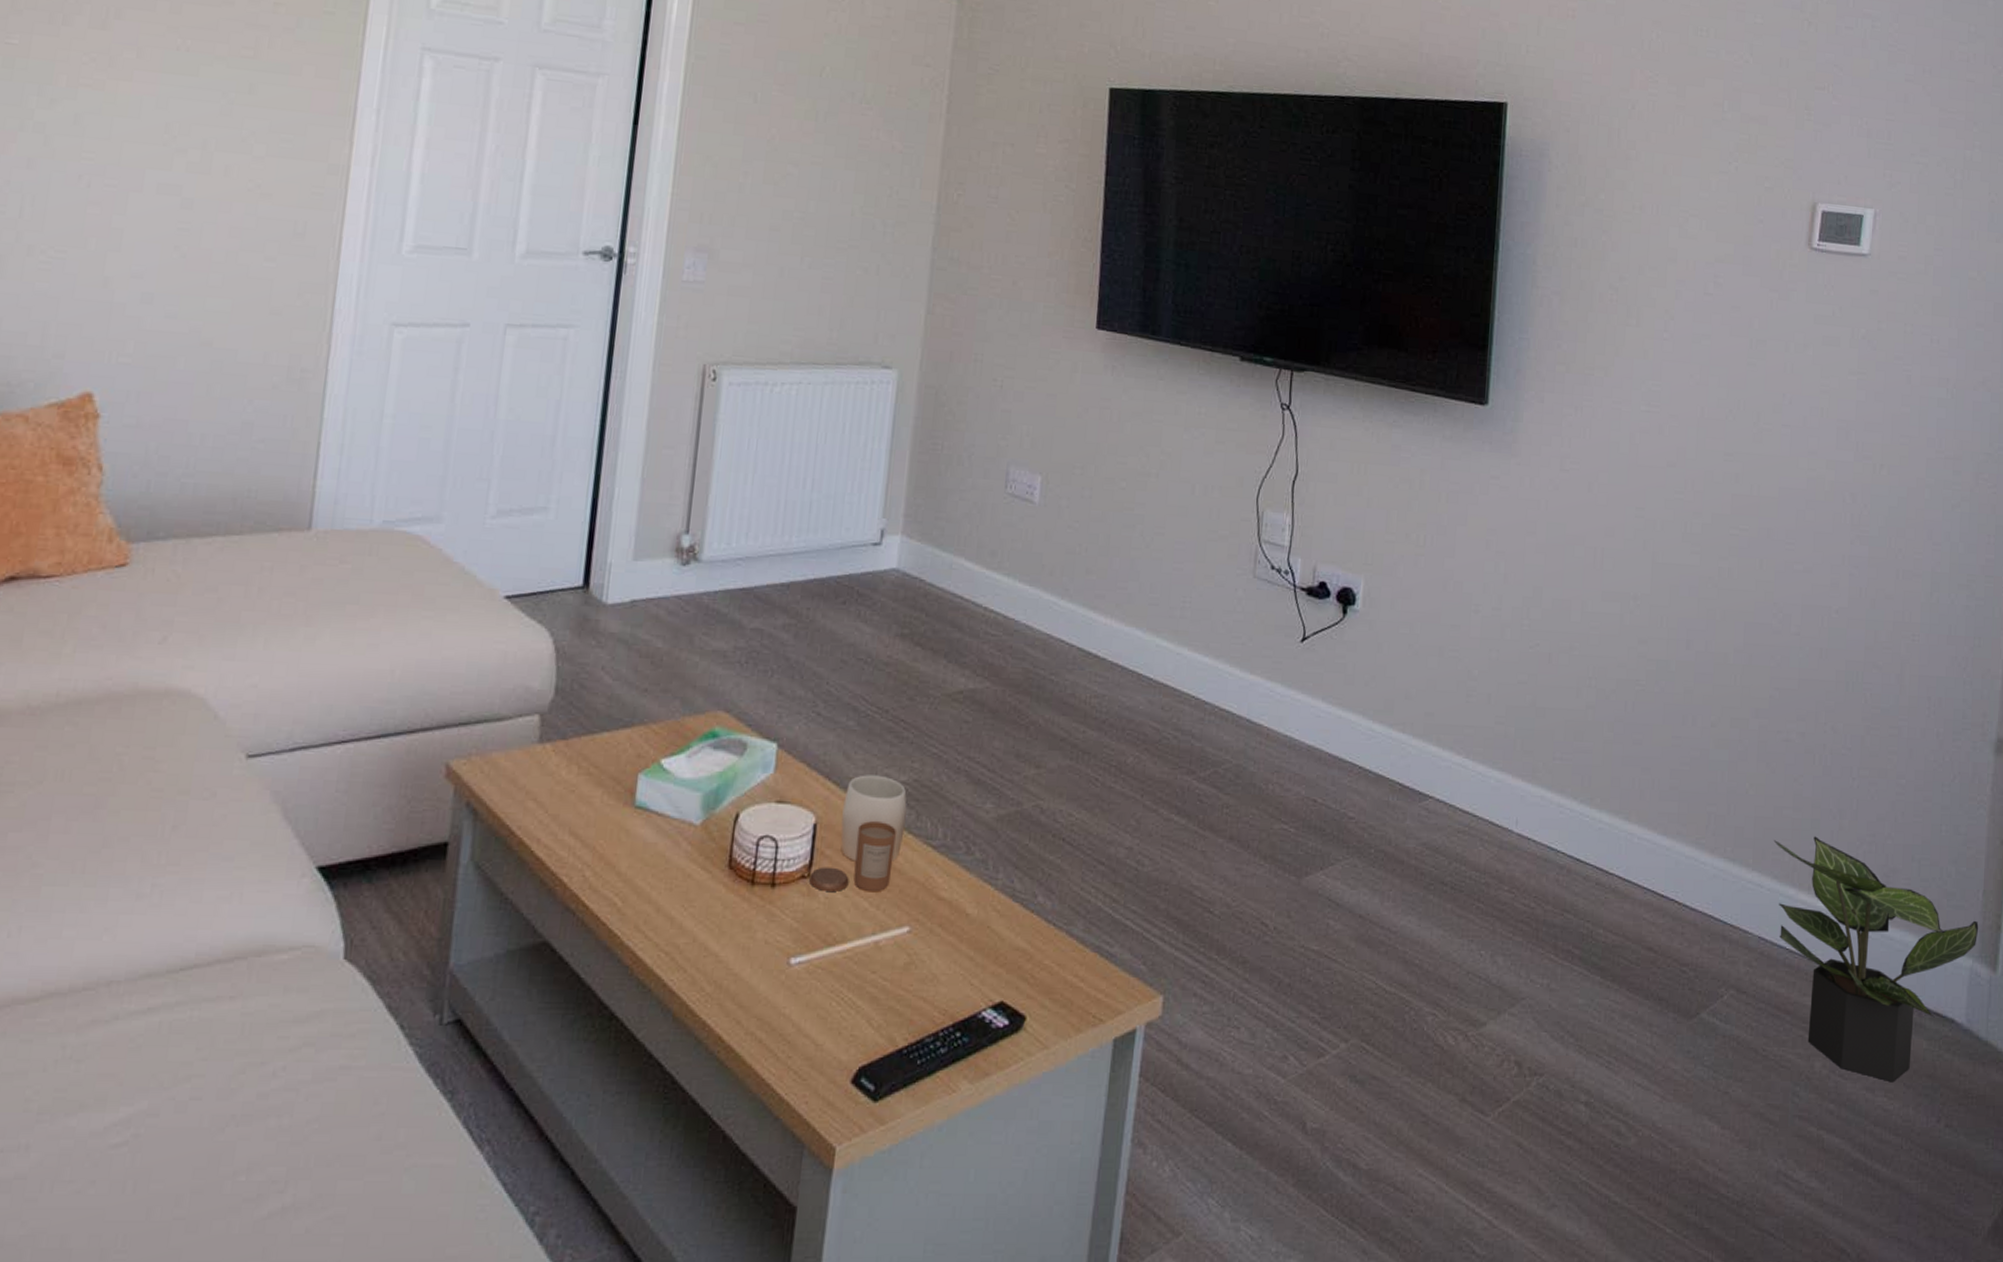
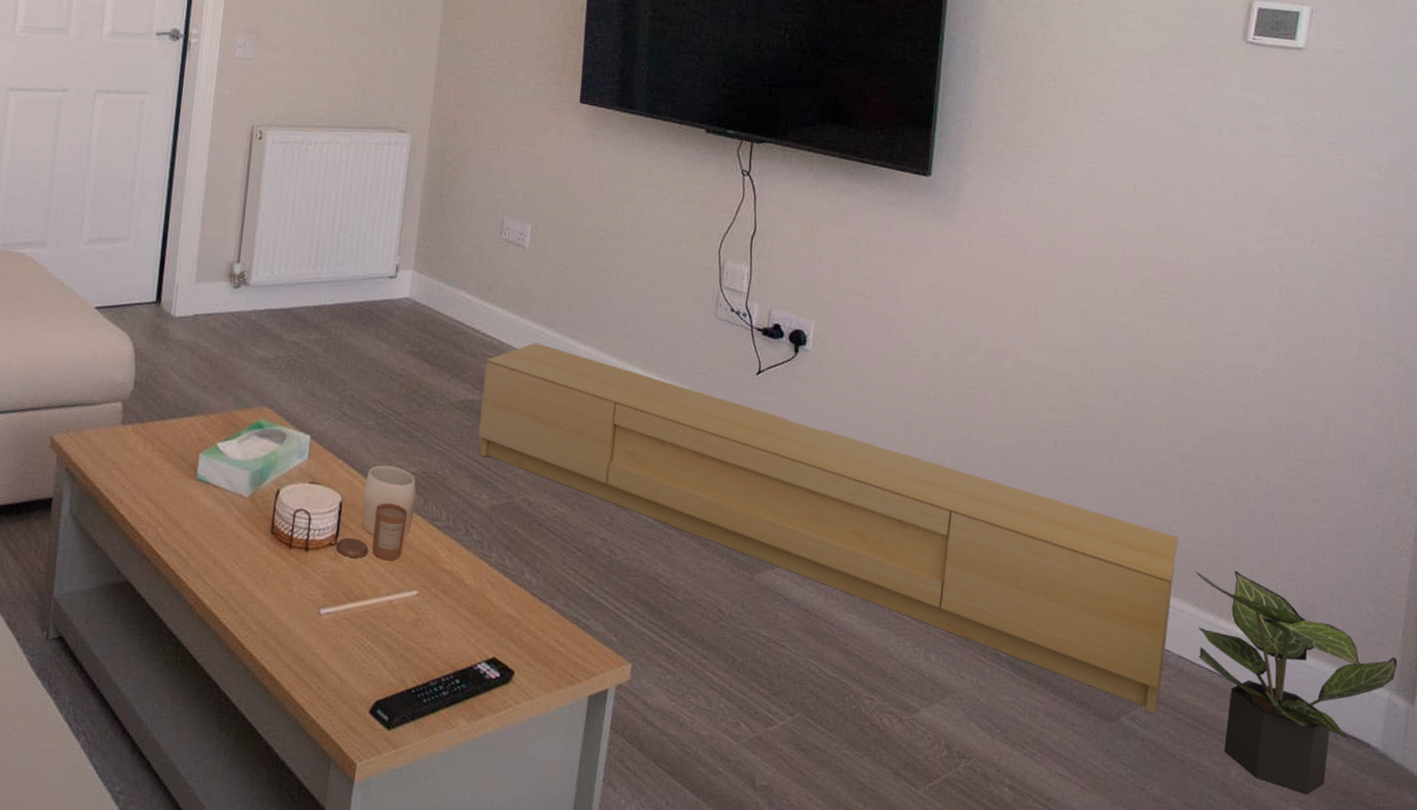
tv stand: none [981,616,1756,1005] -> present [478,343,1179,714]

